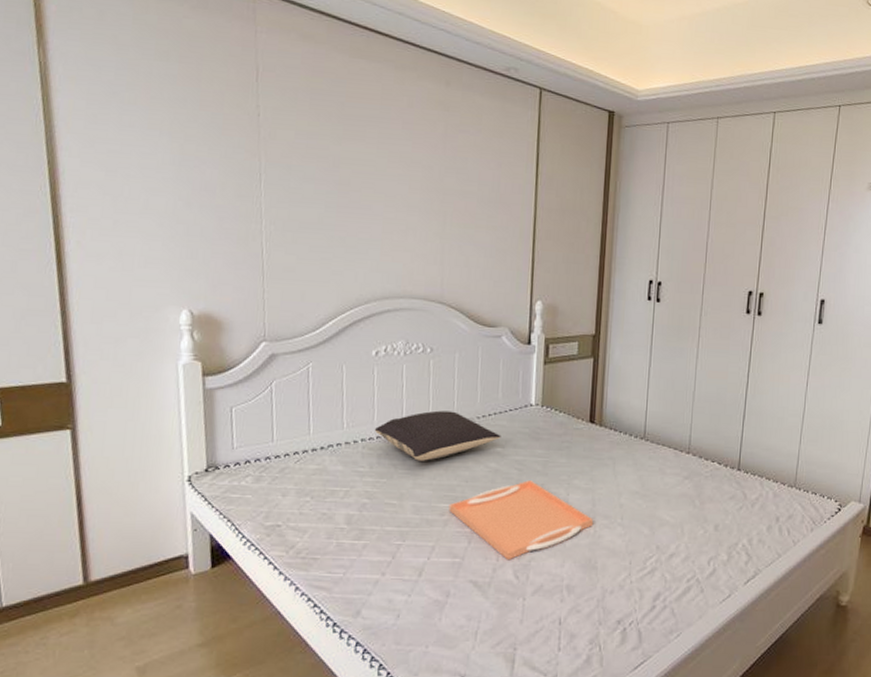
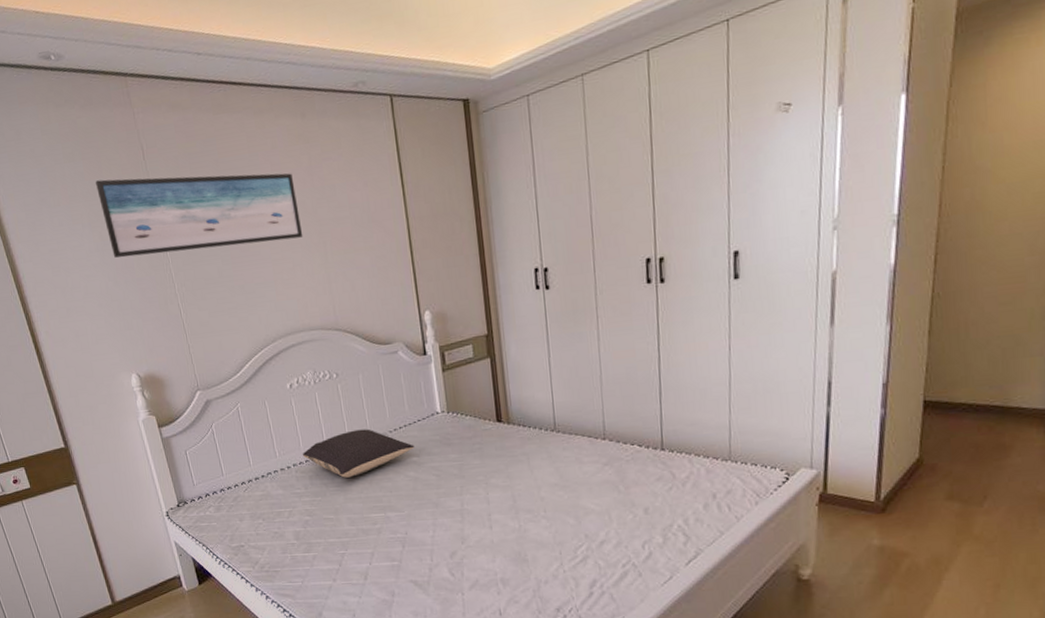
wall art: none [189,89,425,202] -> present [96,173,303,258]
serving tray: present [449,480,594,561] -> none [379,484,518,560]

